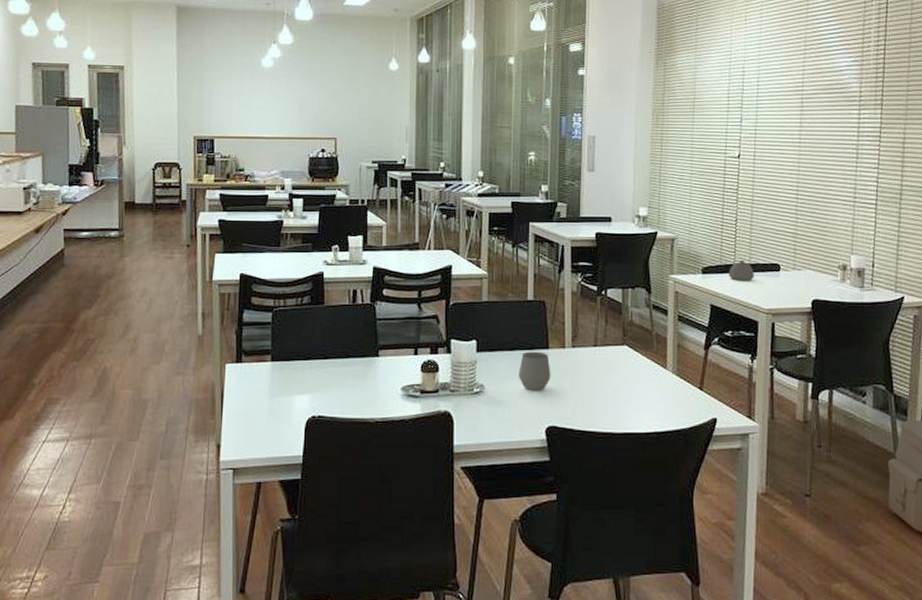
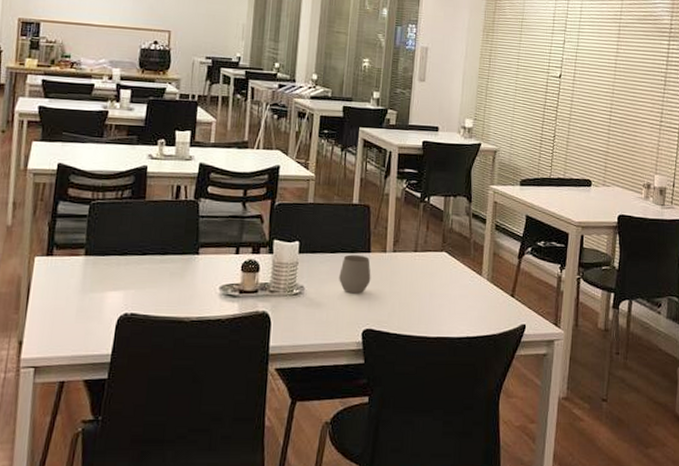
sugar bowl: present [728,261,754,281] -> none [544,175,568,195]

